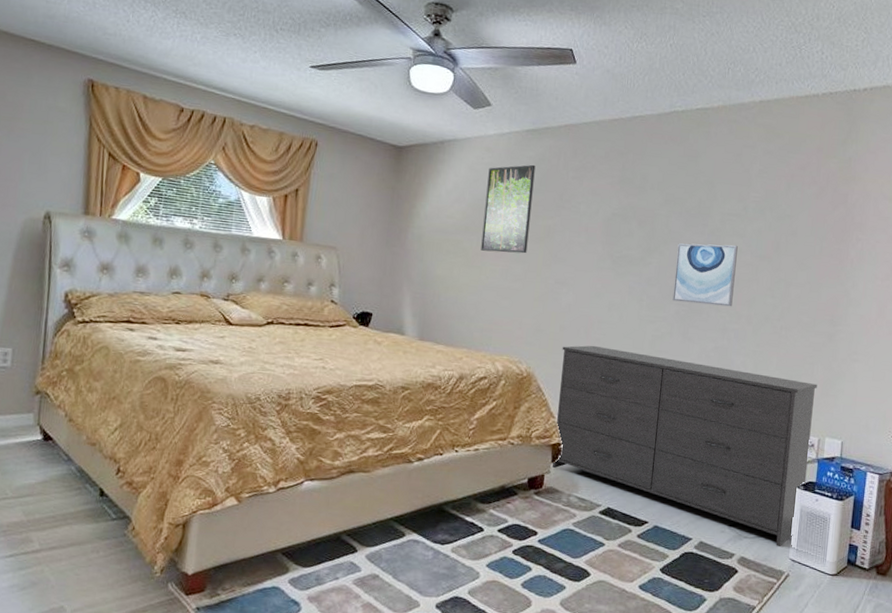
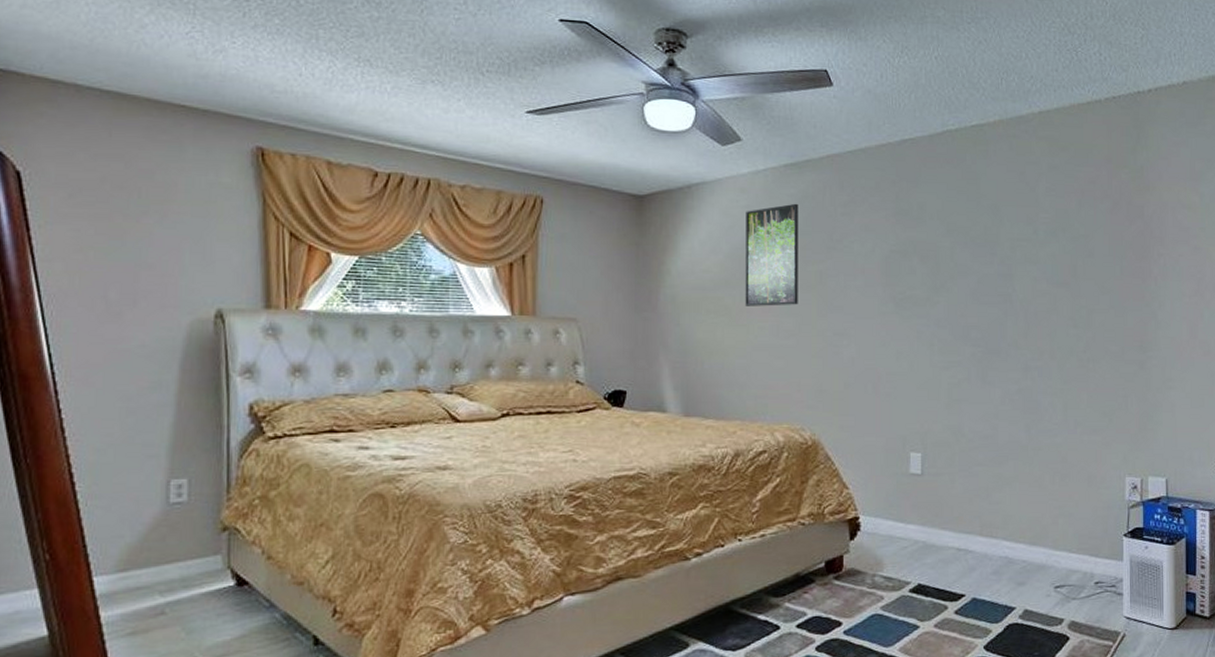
dresser: present [553,345,817,547] -> none [849,401,1133,605]
wall art: present [672,243,738,307] -> none [966,273,1032,343]

